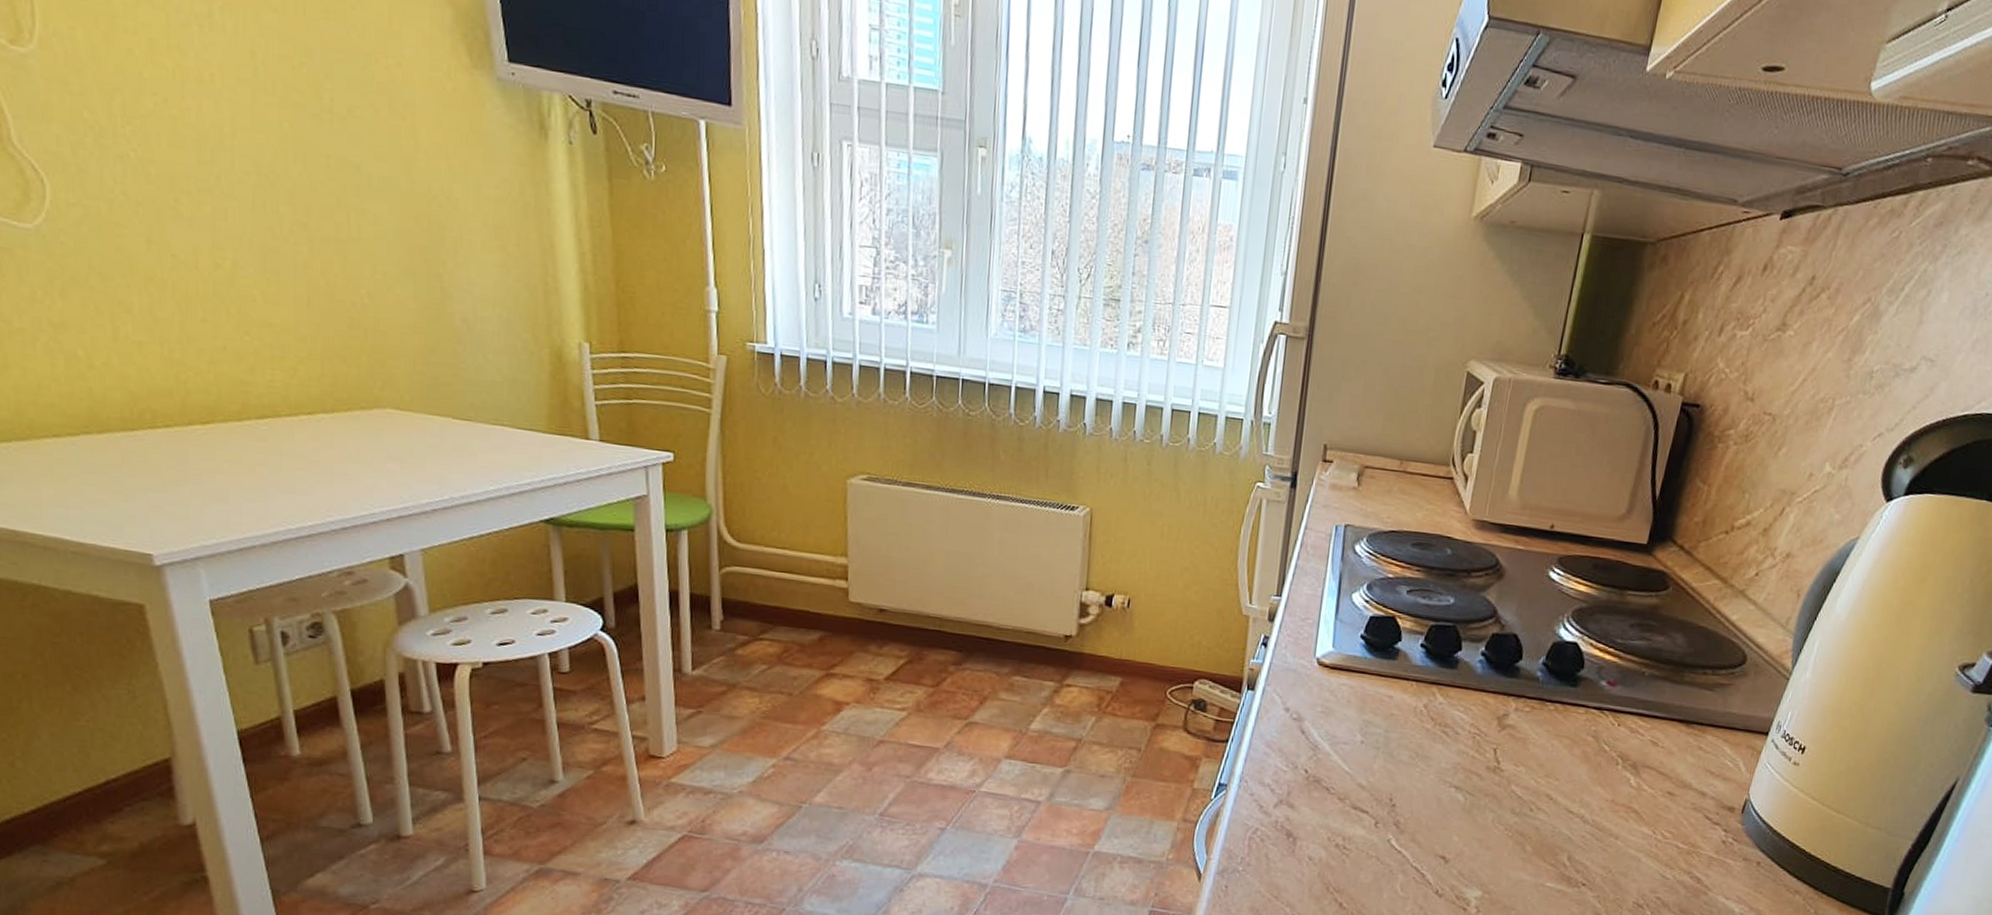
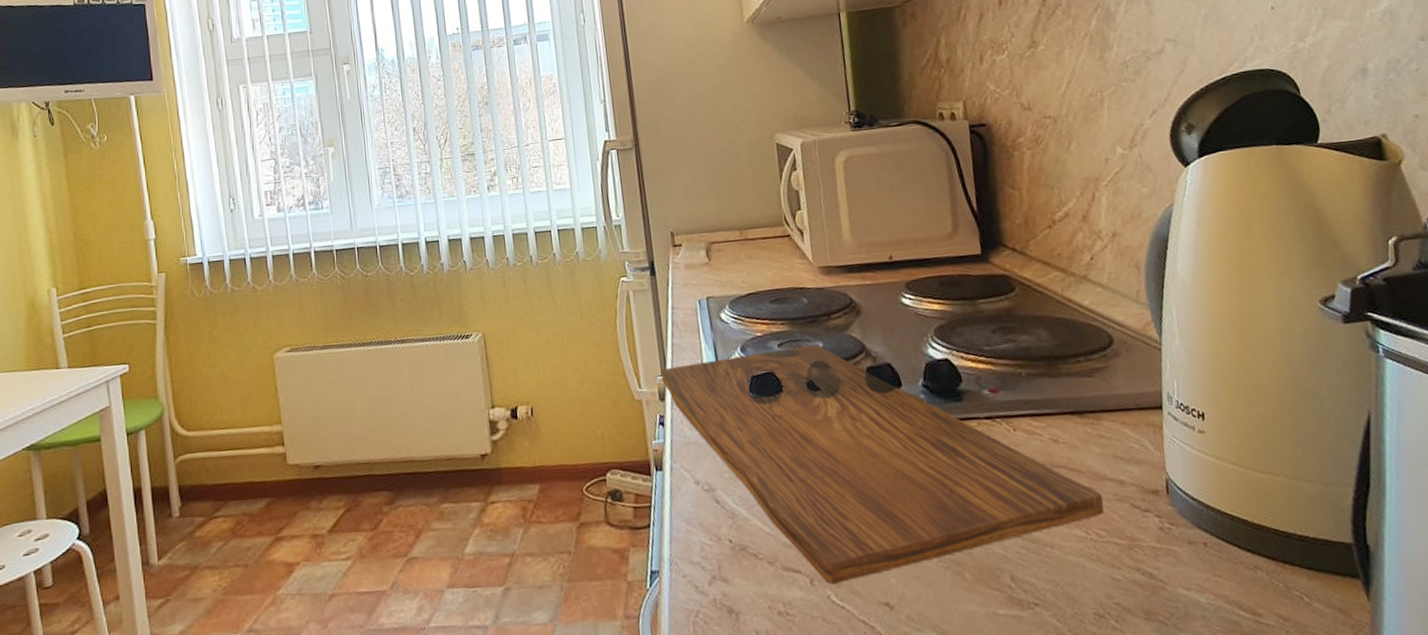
cutting board: none [1275,588,1681,831] -> present [660,344,1105,585]

